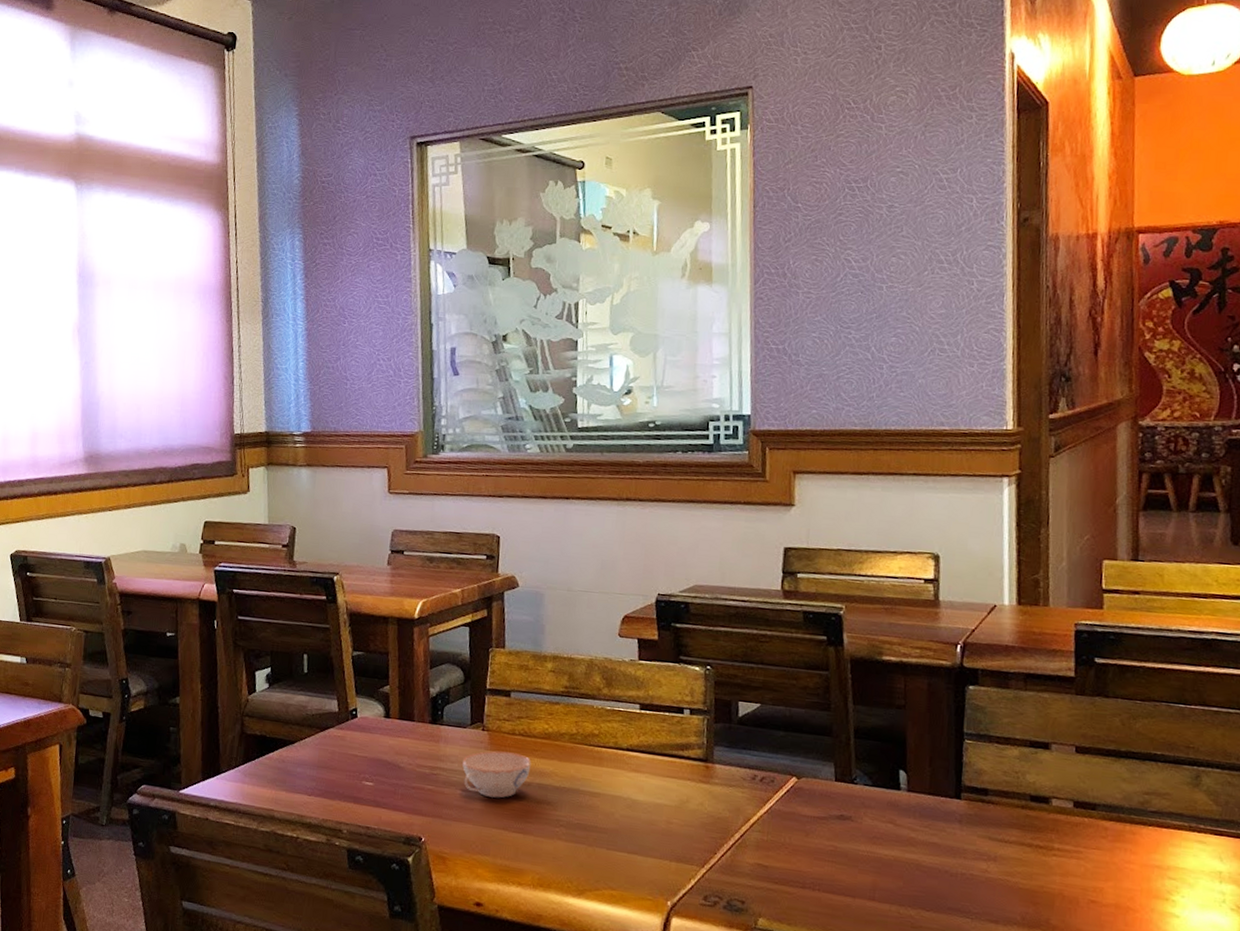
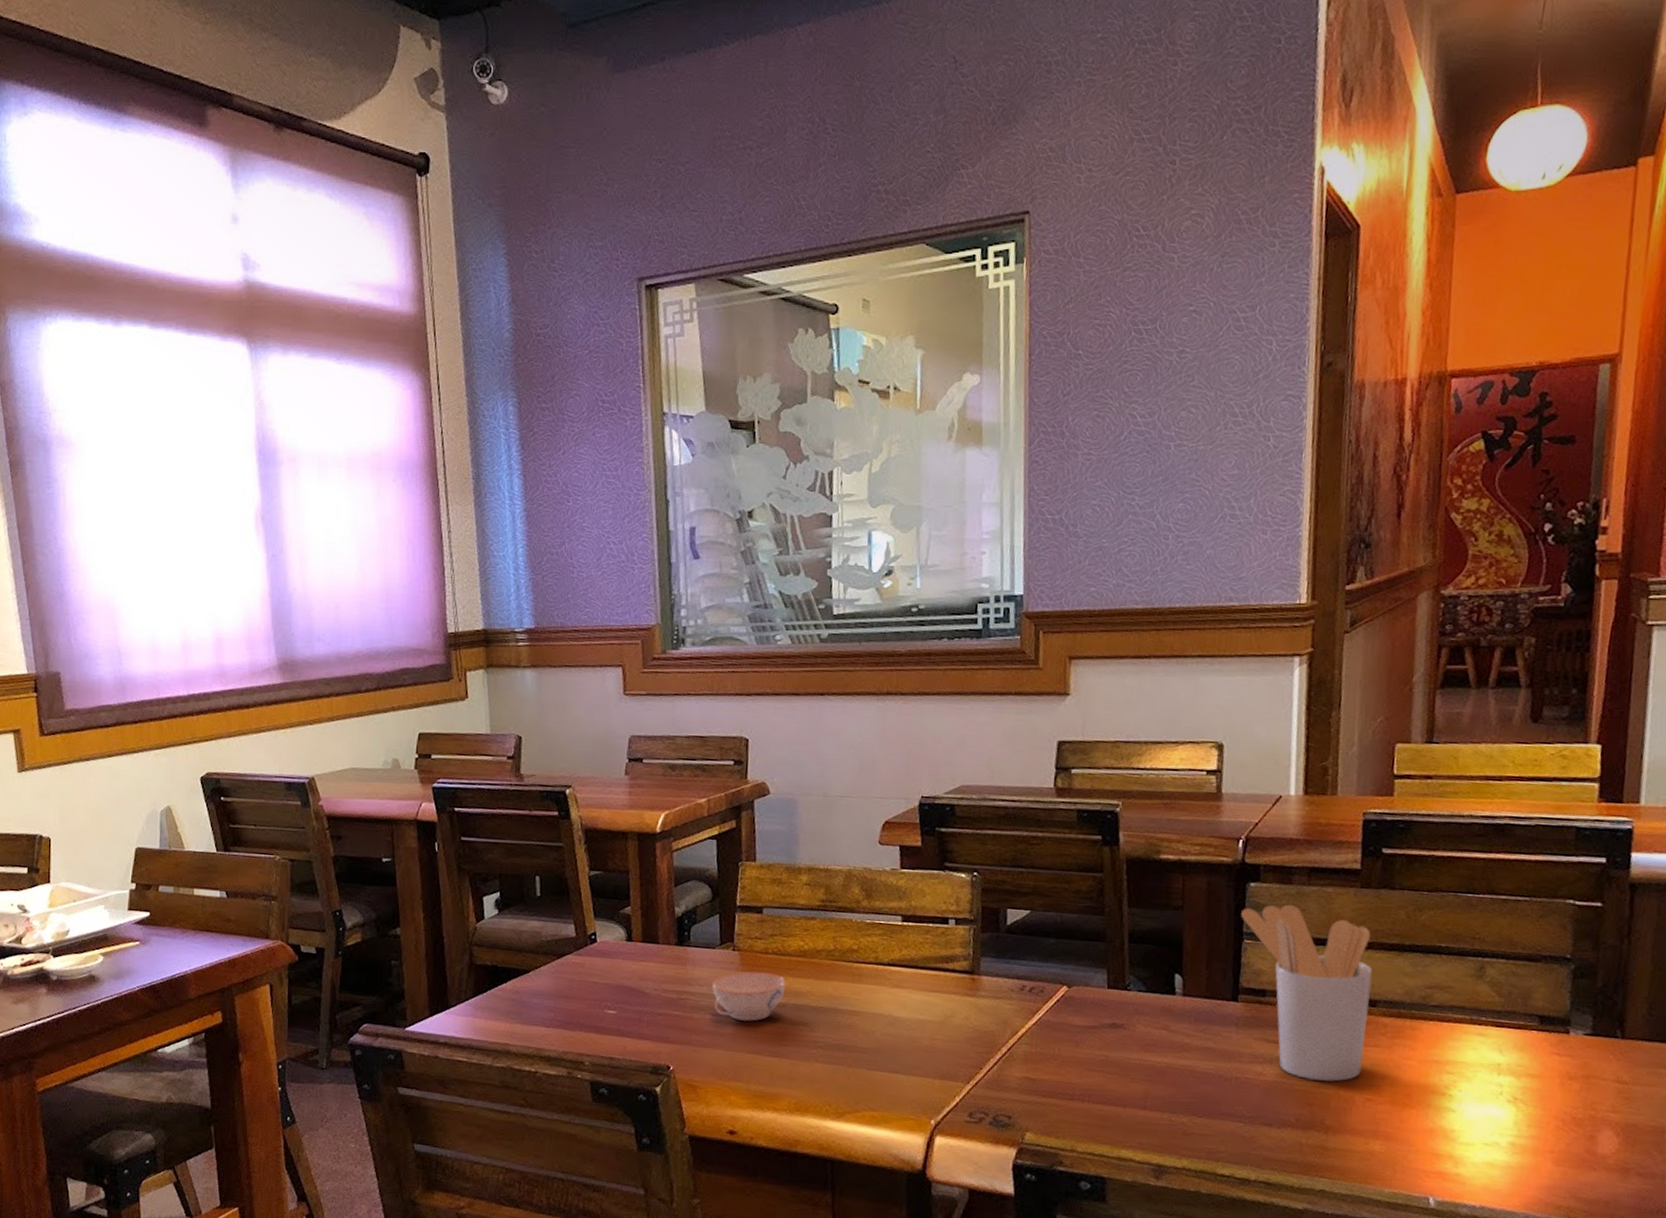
utensil holder: none [961,707,1091,882] -> present [1241,904,1373,1082]

